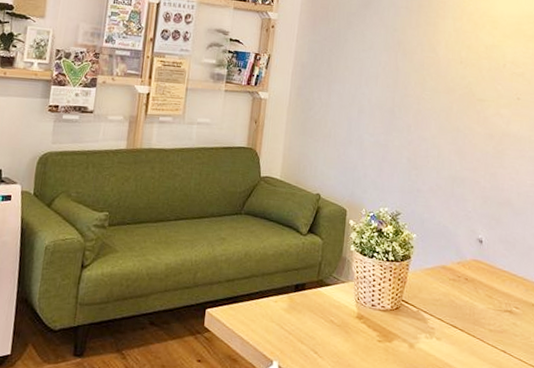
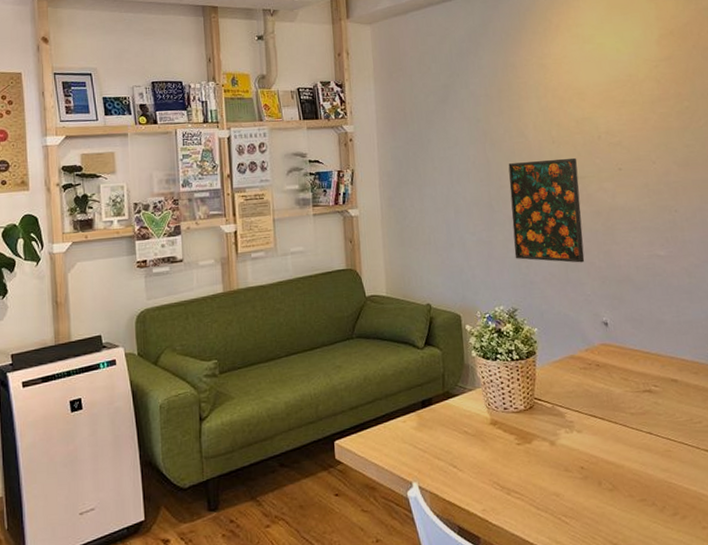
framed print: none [407,75,481,180] -> present [508,157,585,263]

